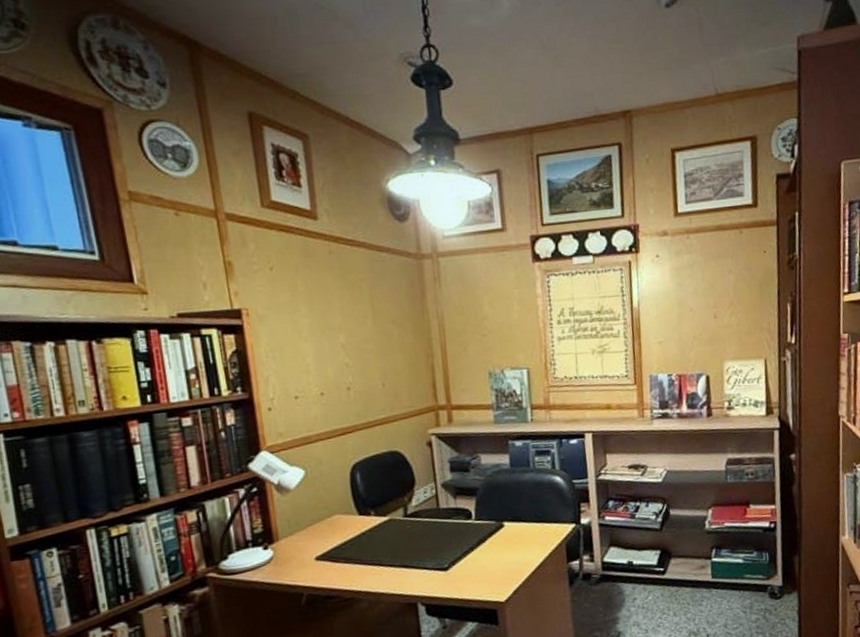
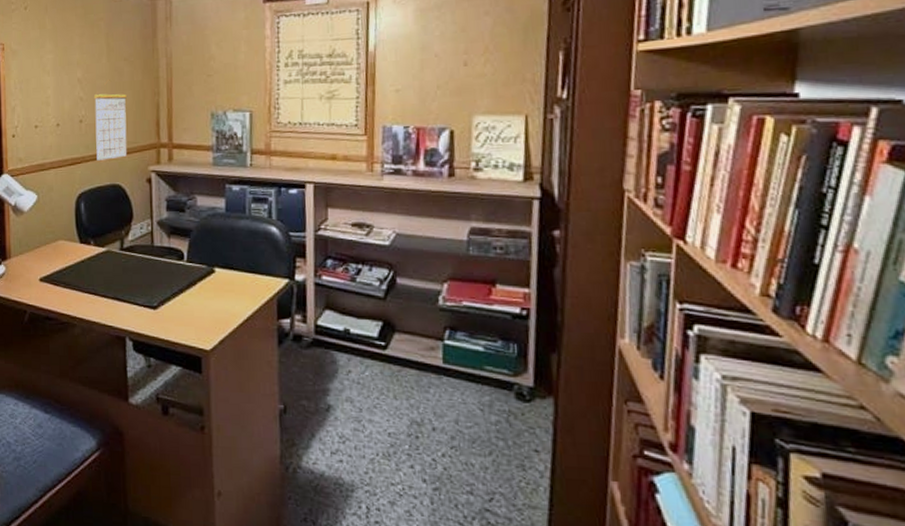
calendar: none [360,343,403,428] -> present [93,80,127,160]

